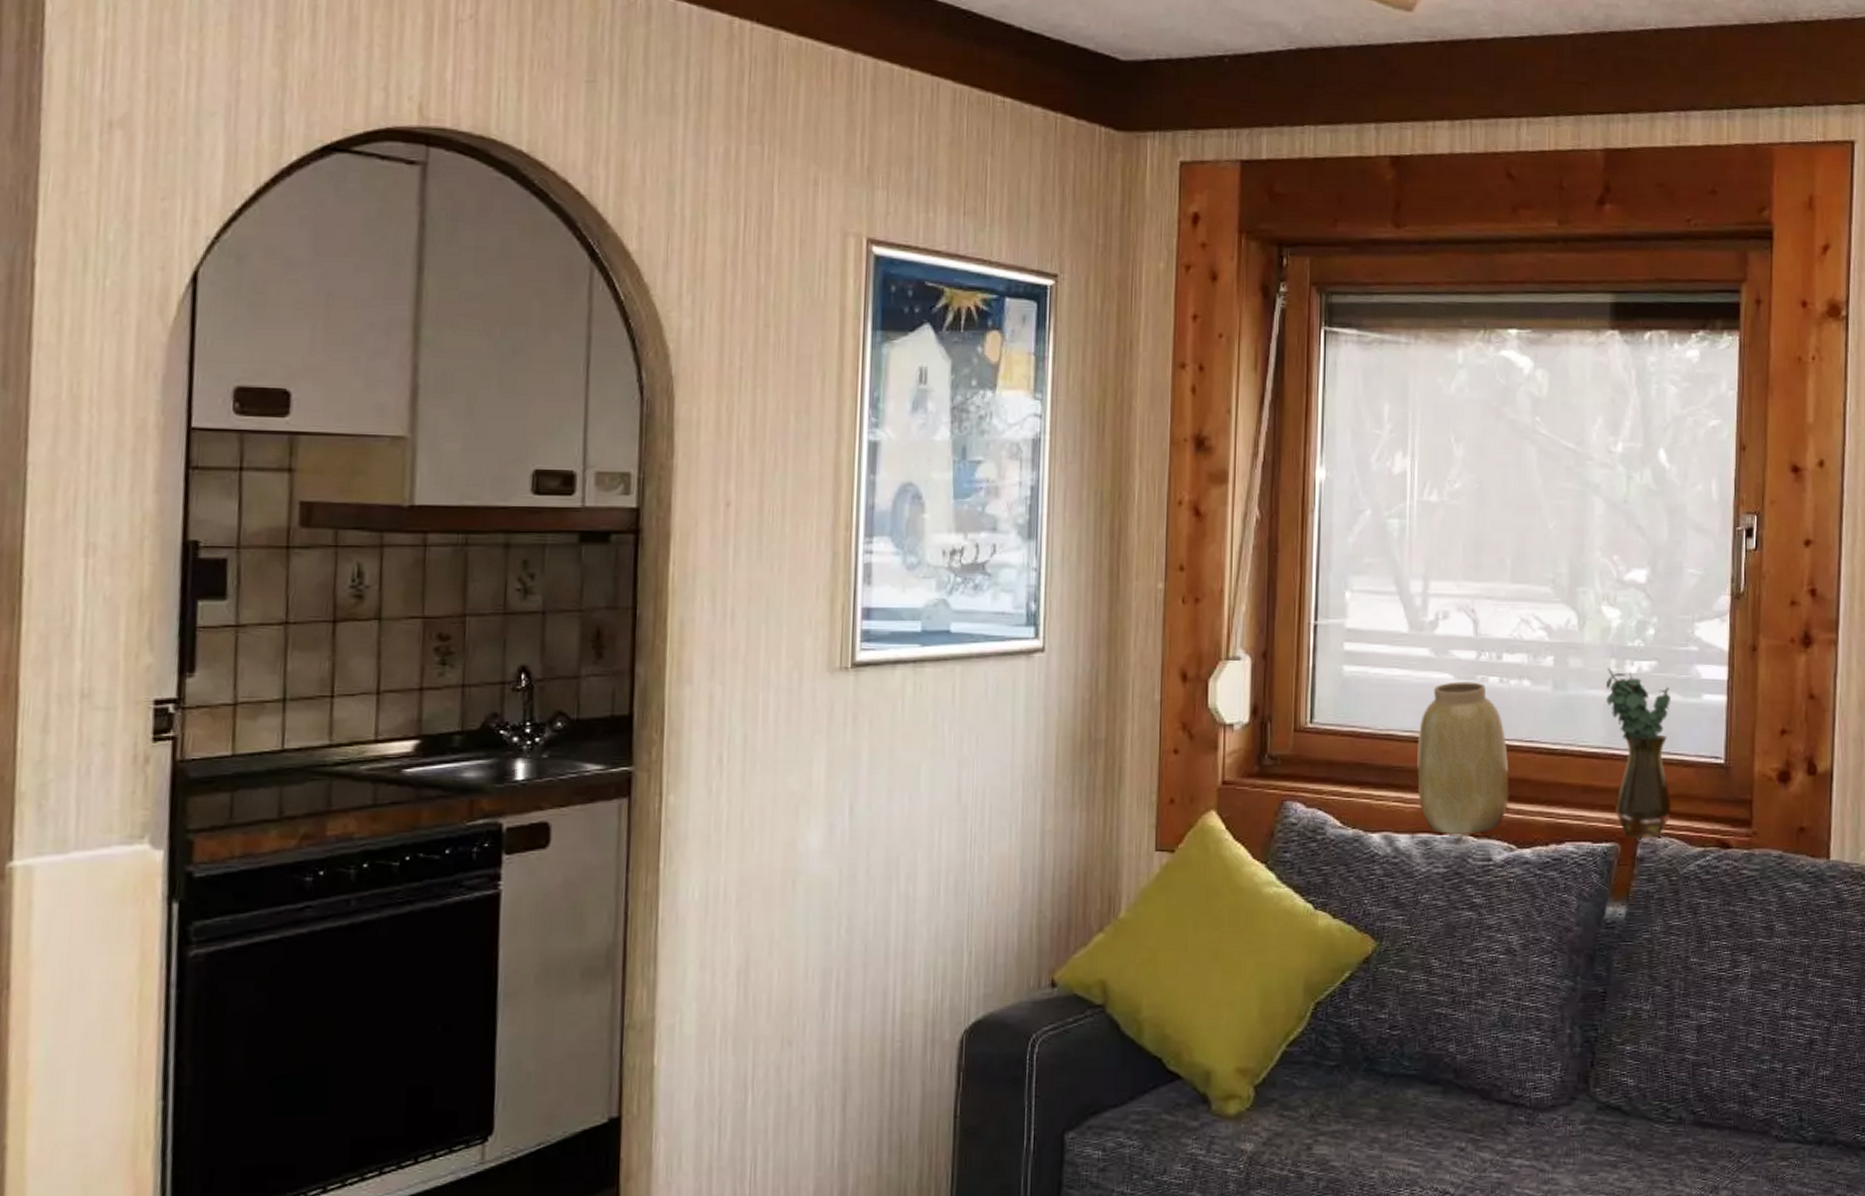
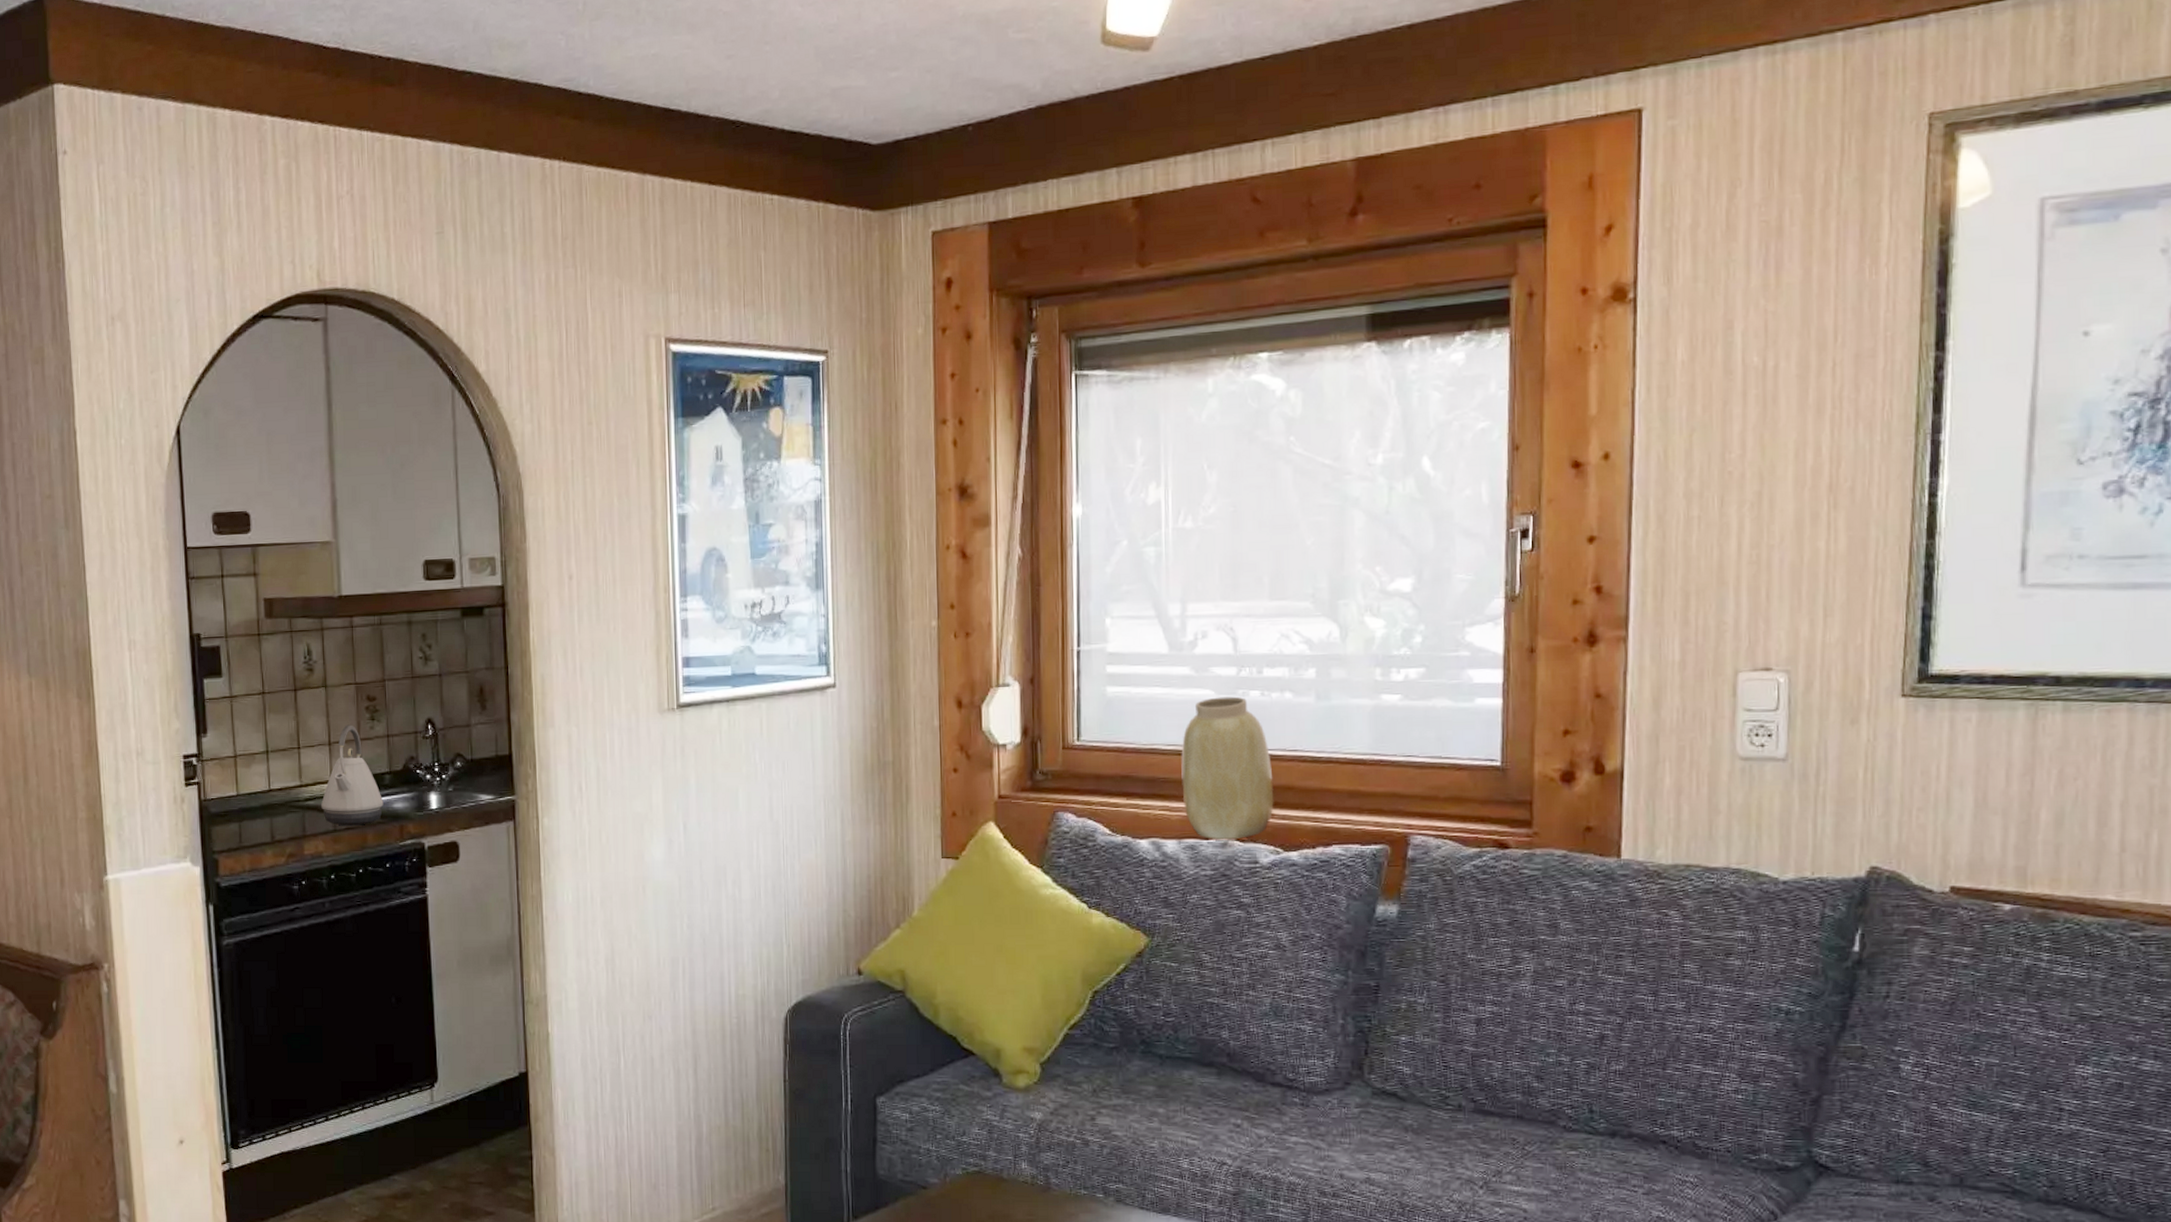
kettle: none [358,669,449,799] -> present [321,724,384,826]
vase: present [1606,668,1672,840] -> none [1371,677,1445,841]

